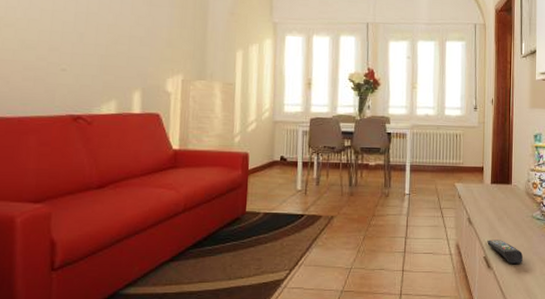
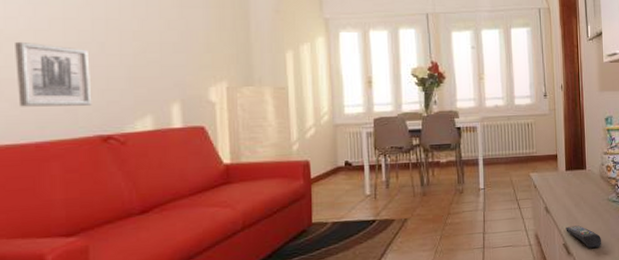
wall art: none [9,28,69,88] -> present [15,41,92,107]

